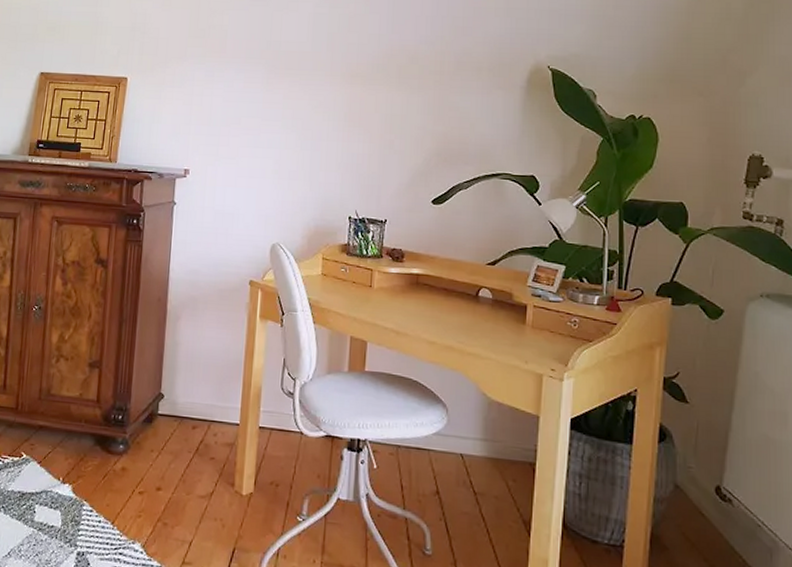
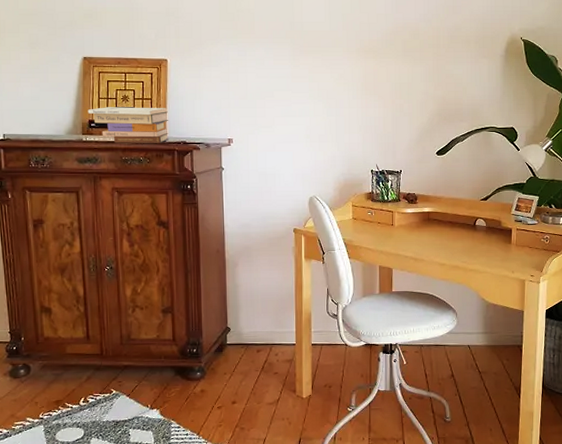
books: none [37,127,122,170] -> present [87,107,169,143]

